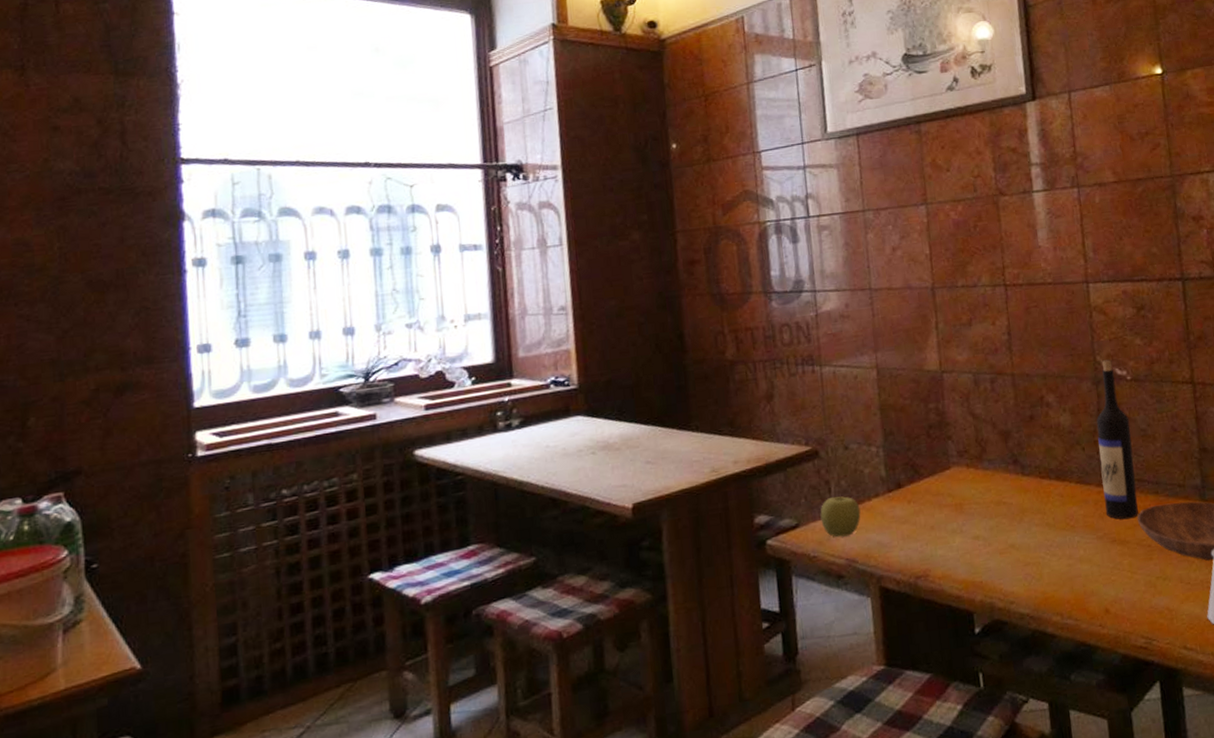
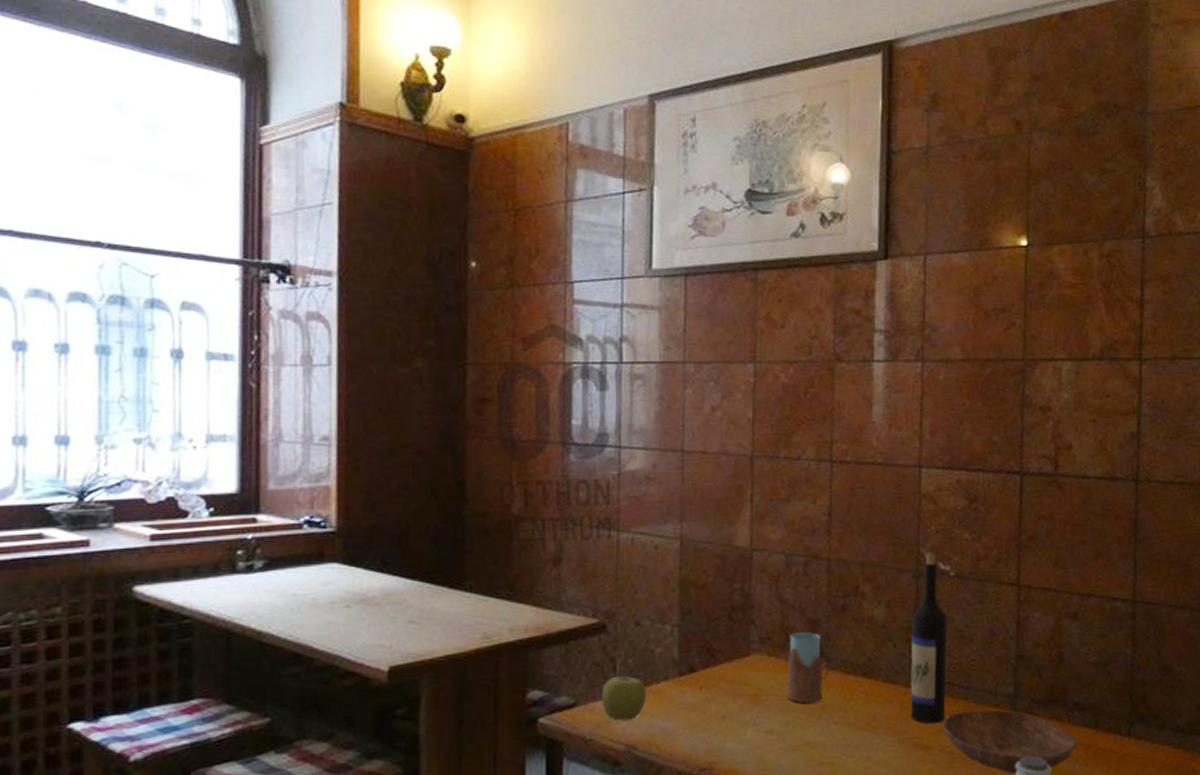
drinking glass: none [985,442,1026,509] -> present [786,632,830,704]

